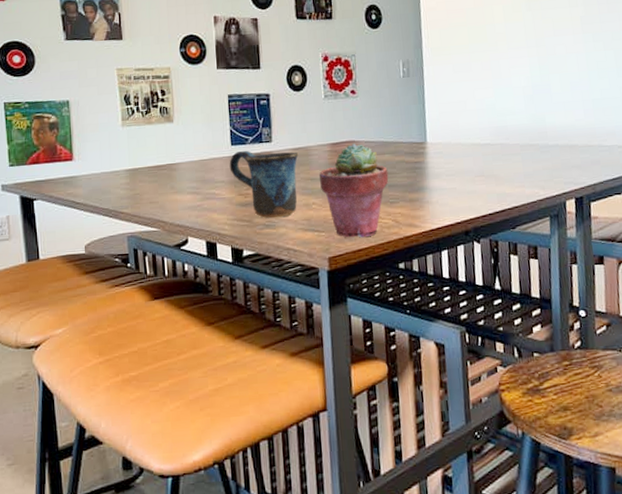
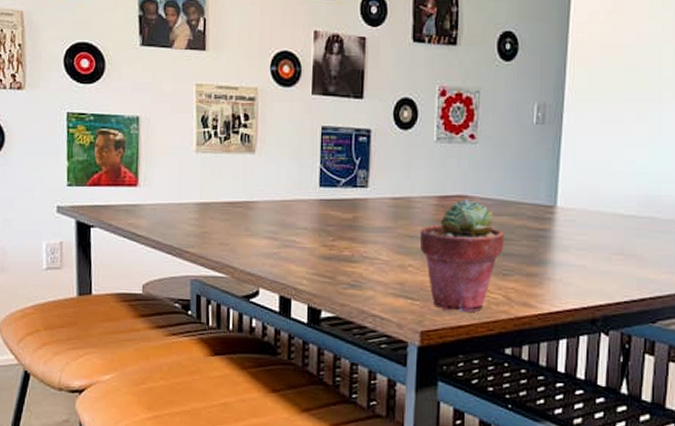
mug: present [229,150,299,218] -> none [315,194,398,278]

